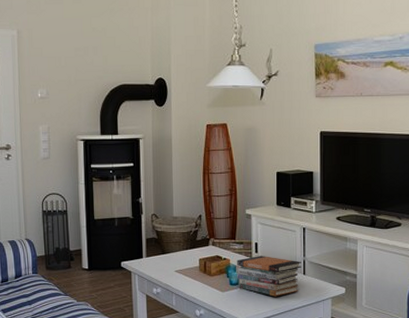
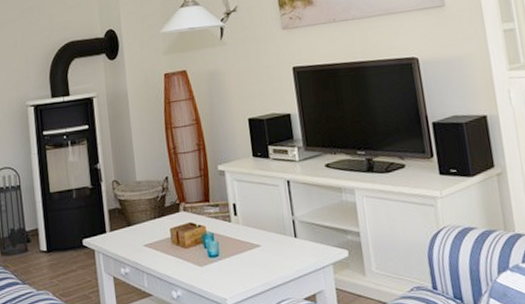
book stack: present [236,256,301,297] -> none [214,218,291,268]

